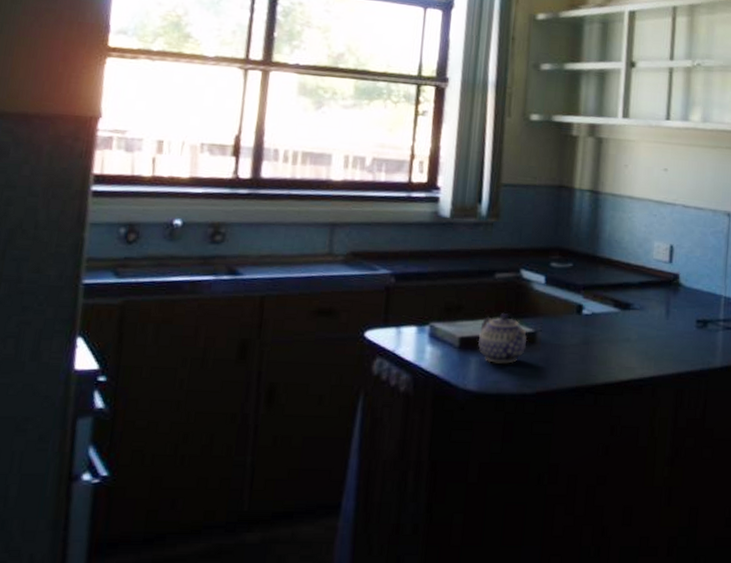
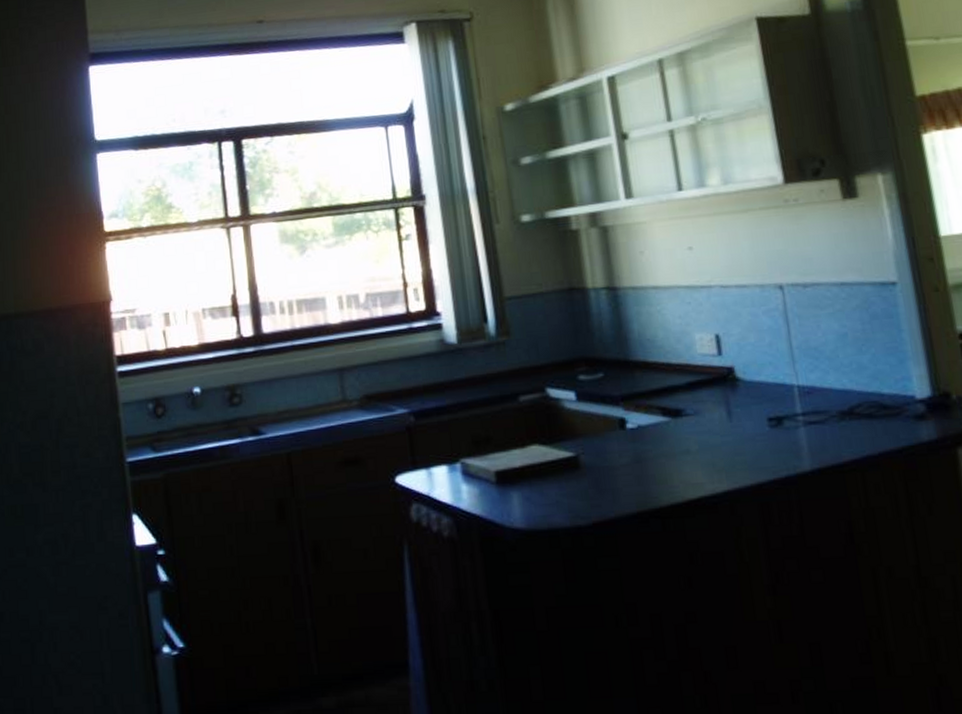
teapot: present [477,312,528,364] -> none [515,438,570,496]

